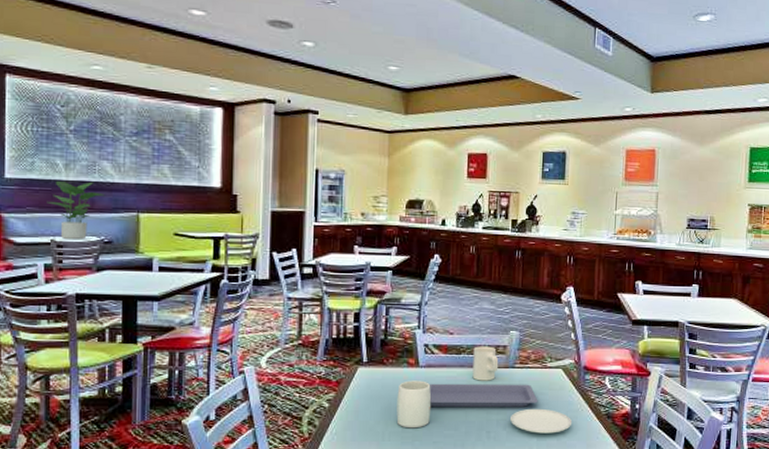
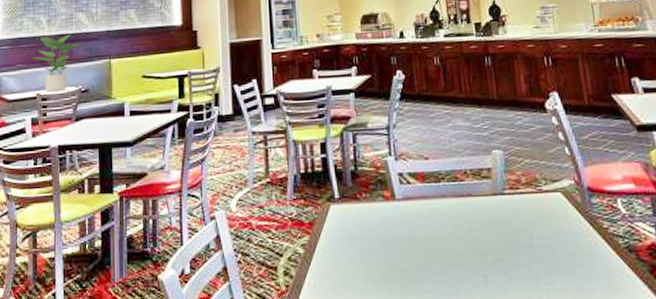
mug: present [396,380,432,429] -> none [375,216,416,276]
serving tray: present [429,383,538,407] -> none [410,213,539,247]
cup: present [472,346,499,381] -> none [453,170,486,213]
plate: present [510,408,573,434] -> none [509,243,586,276]

